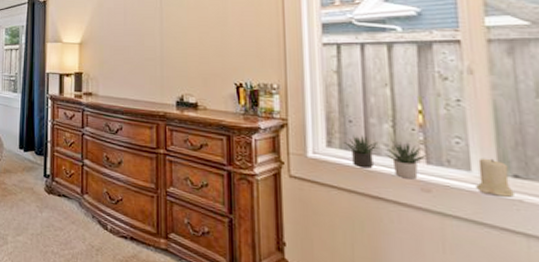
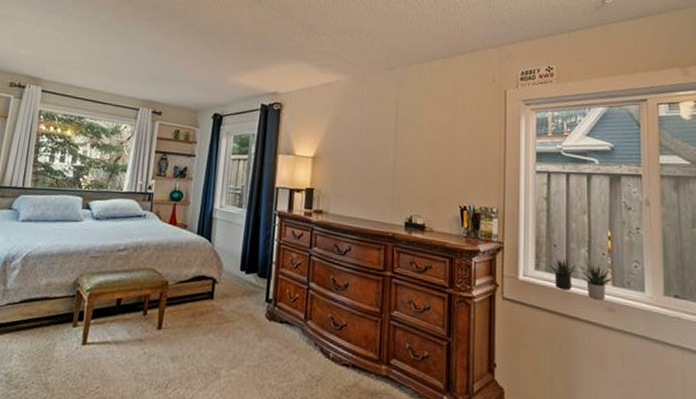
candle: present [476,158,514,197] -> none [648,280,674,315]

